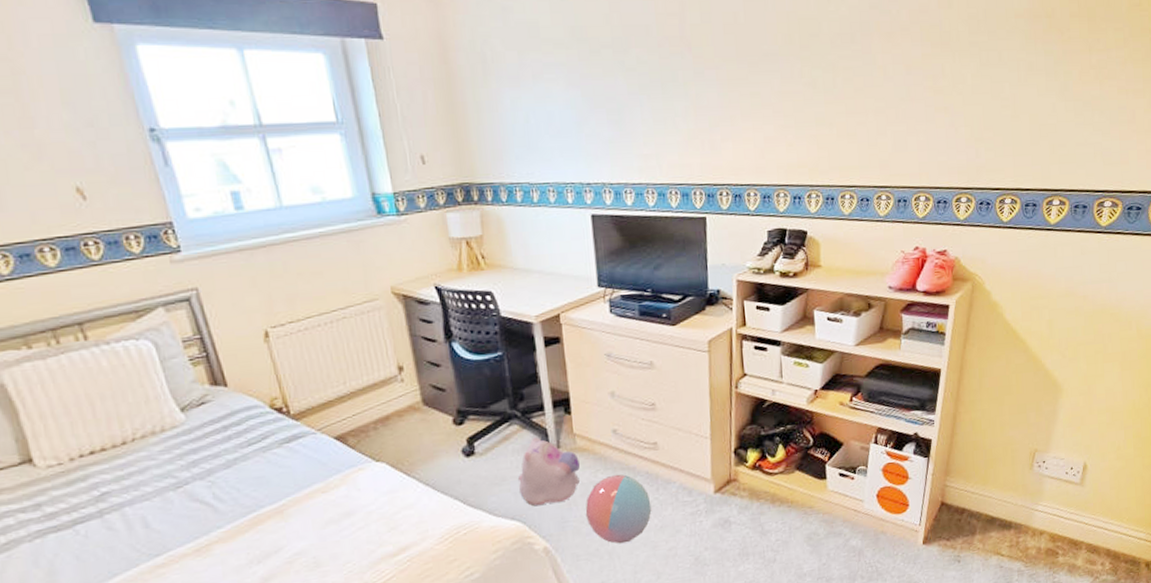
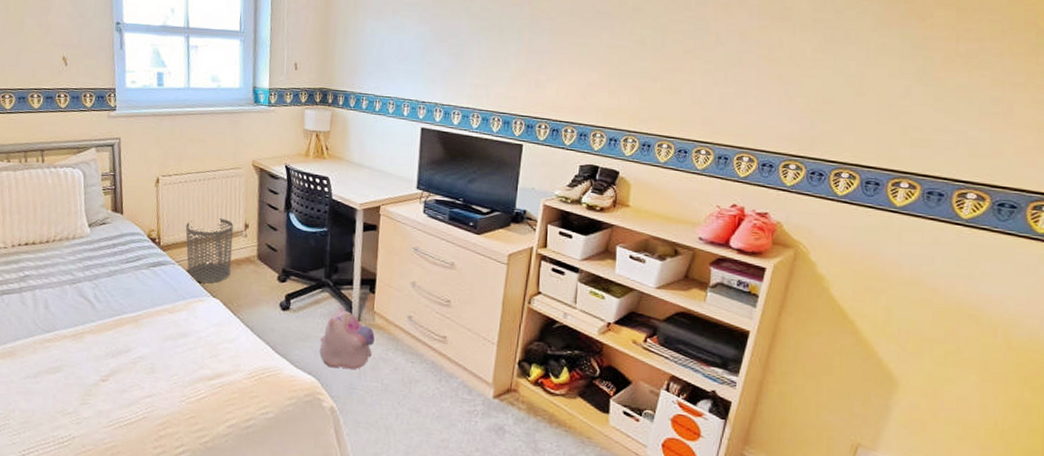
waste bin: none [319,365,393,449] -> present [185,219,234,284]
ball: present [585,474,652,544] -> none [371,356,432,423]

